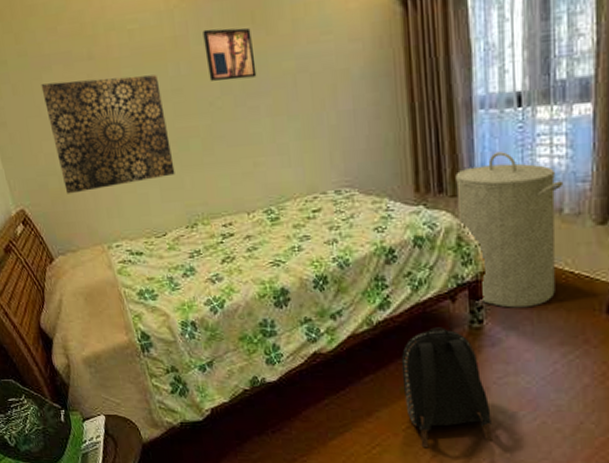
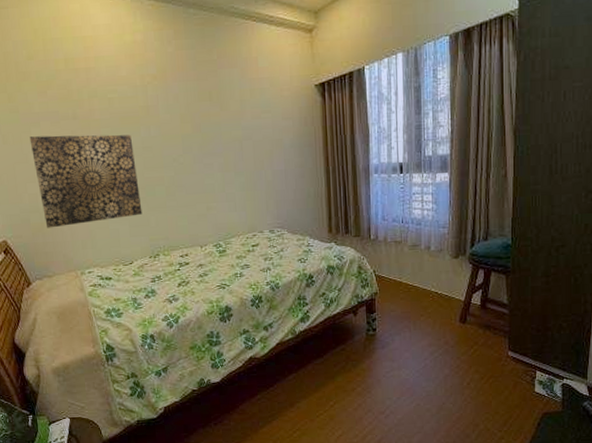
wall art: present [203,28,257,81] -> none [170,102,212,143]
backpack: present [401,327,494,448] -> none [316,335,383,430]
laundry hamper: present [455,152,564,308] -> none [357,205,431,319]

